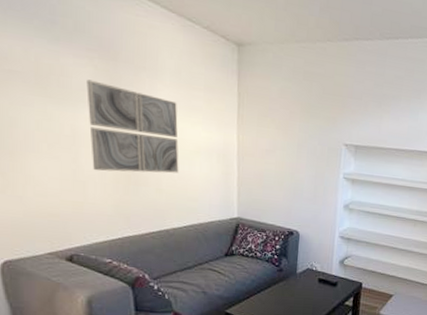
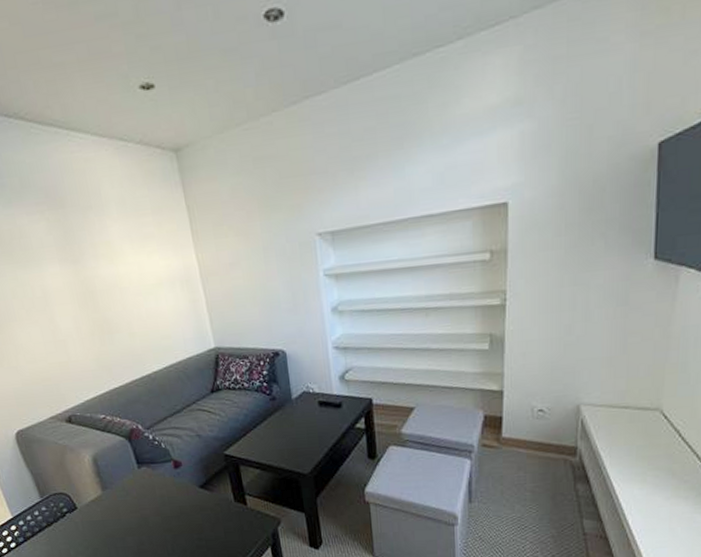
wall art: present [86,79,179,174] -> none [43,234,147,327]

